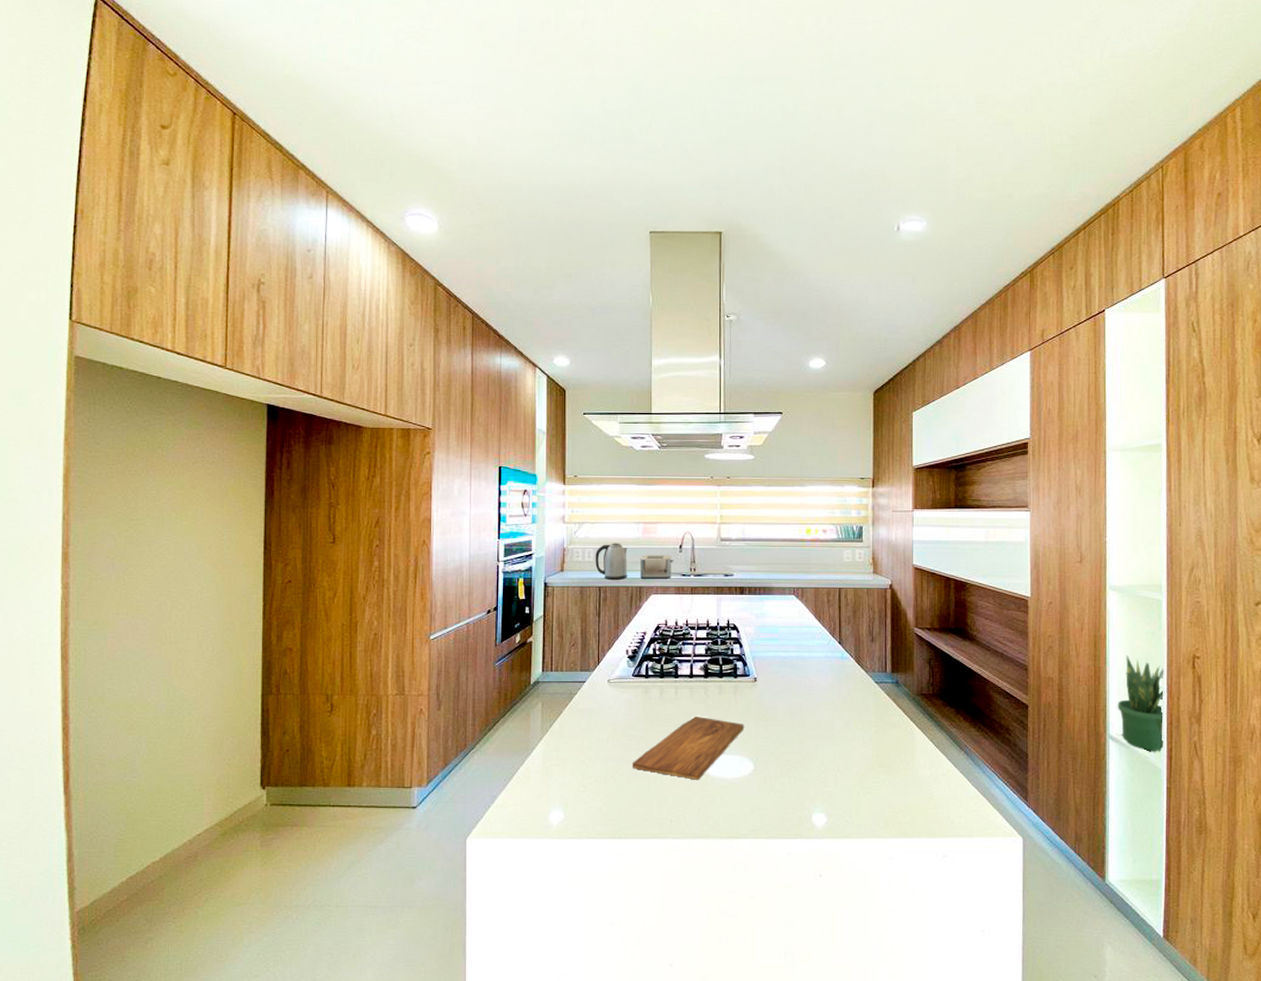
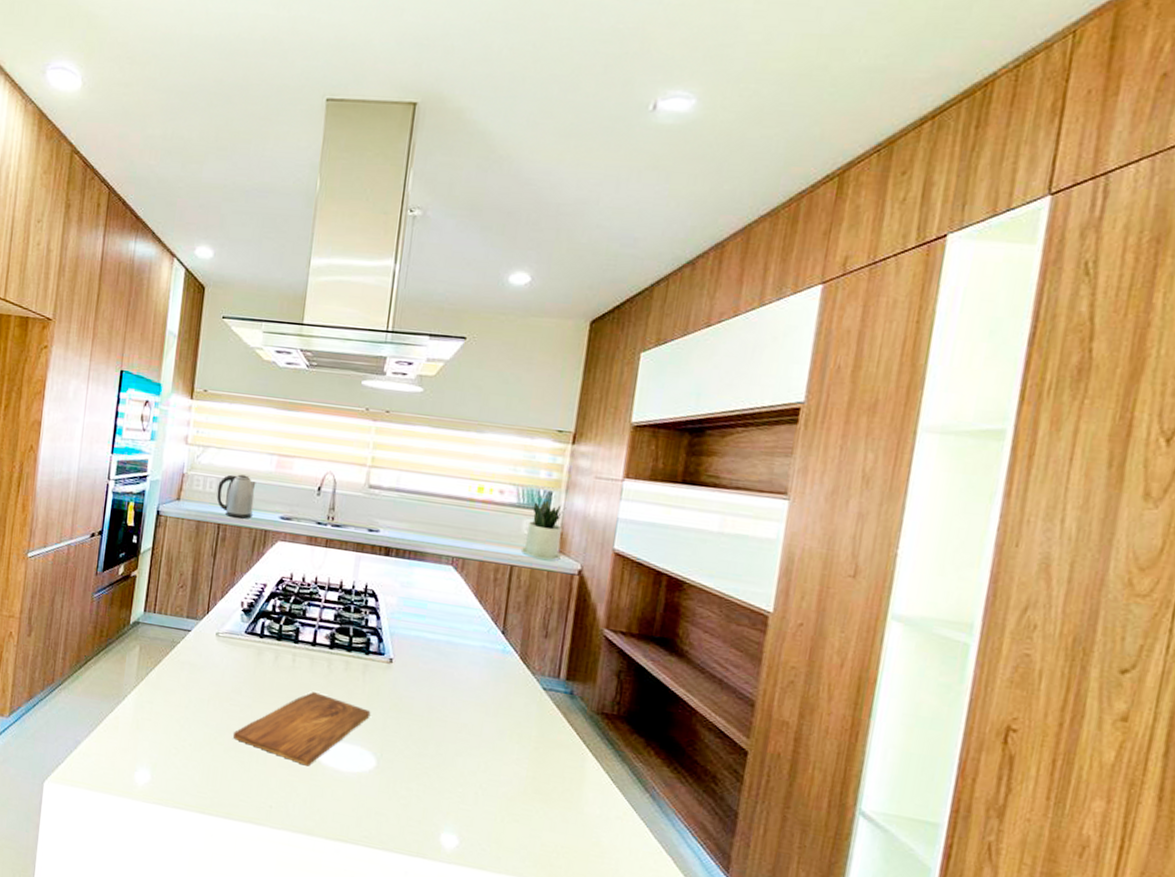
toaster: present [639,555,674,580] -> none [267,493,309,527]
planter: none [844,533,875,581] -> present [520,500,565,561]
planter: present [1118,655,1166,751] -> none [879,710,961,845]

